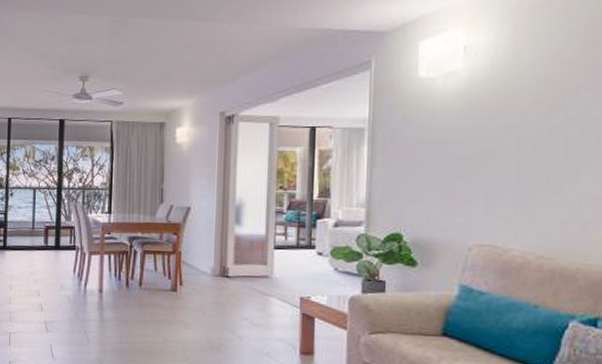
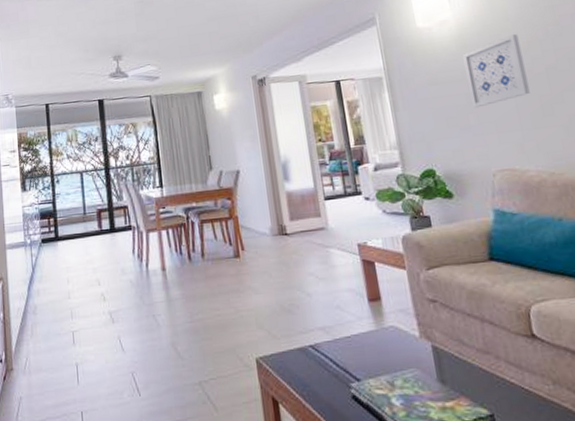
wall art: none [464,96,541,175] -> present [462,34,530,108]

